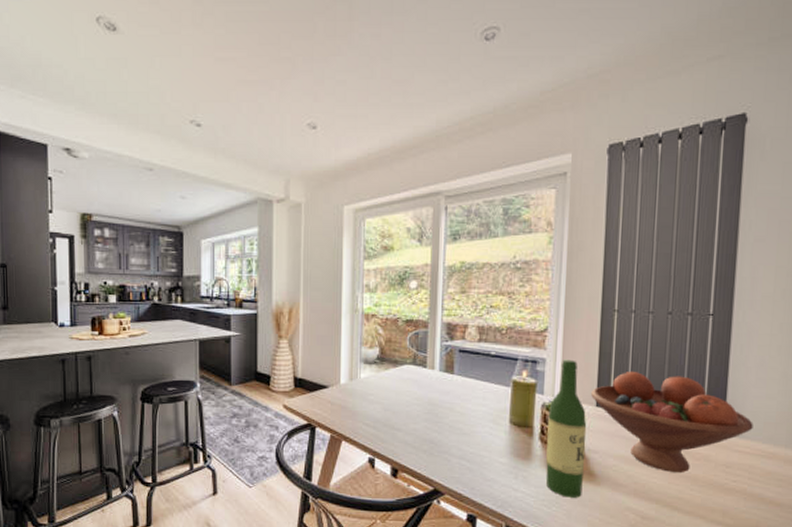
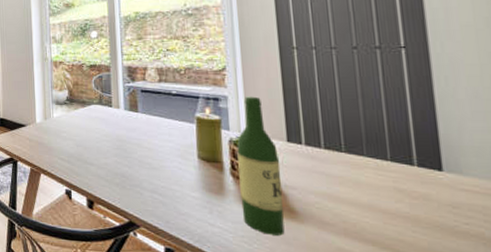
fruit bowl: present [591,370,753,472] -> none [280,106,479,212]

